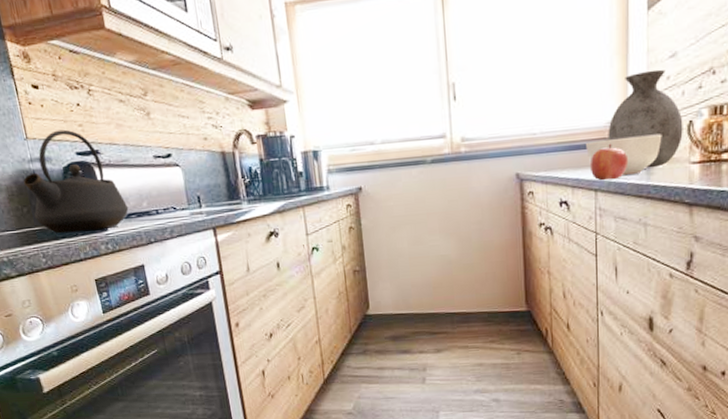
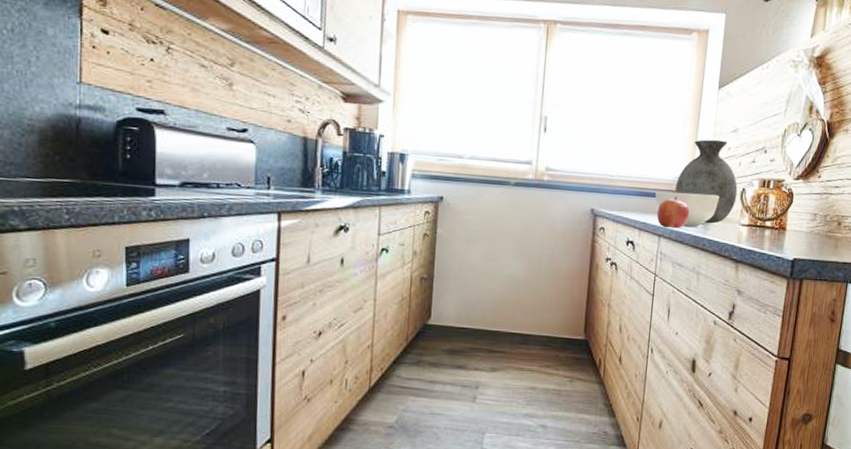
kettle: present [23,129,129,234] -> none [63,81,186,194]

